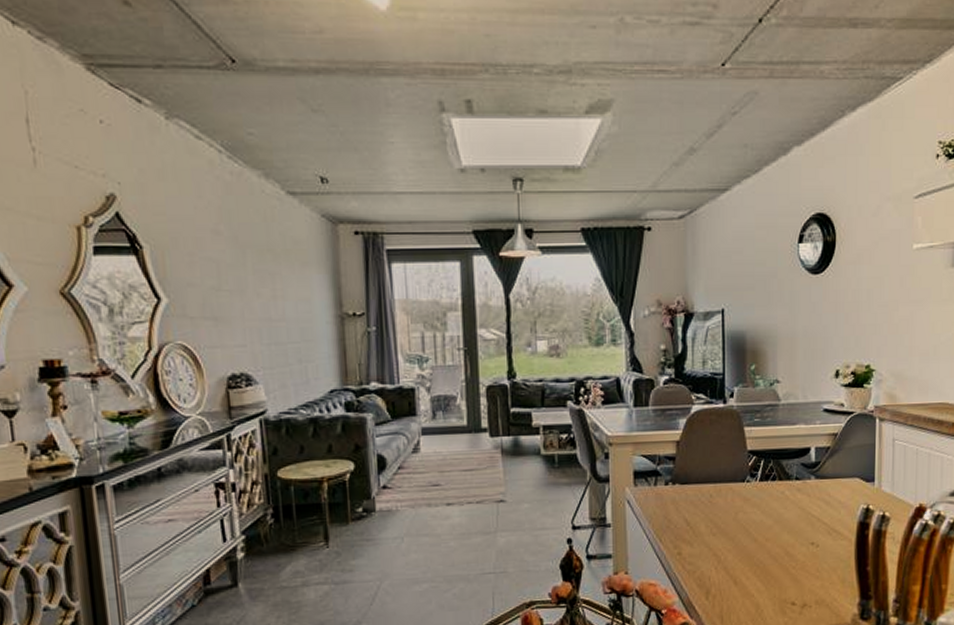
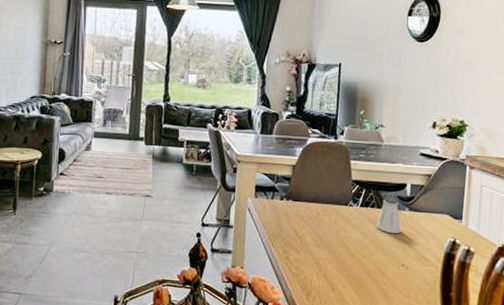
saltshaker: none [779,467,808,509] -> present [376,198,401,234]

